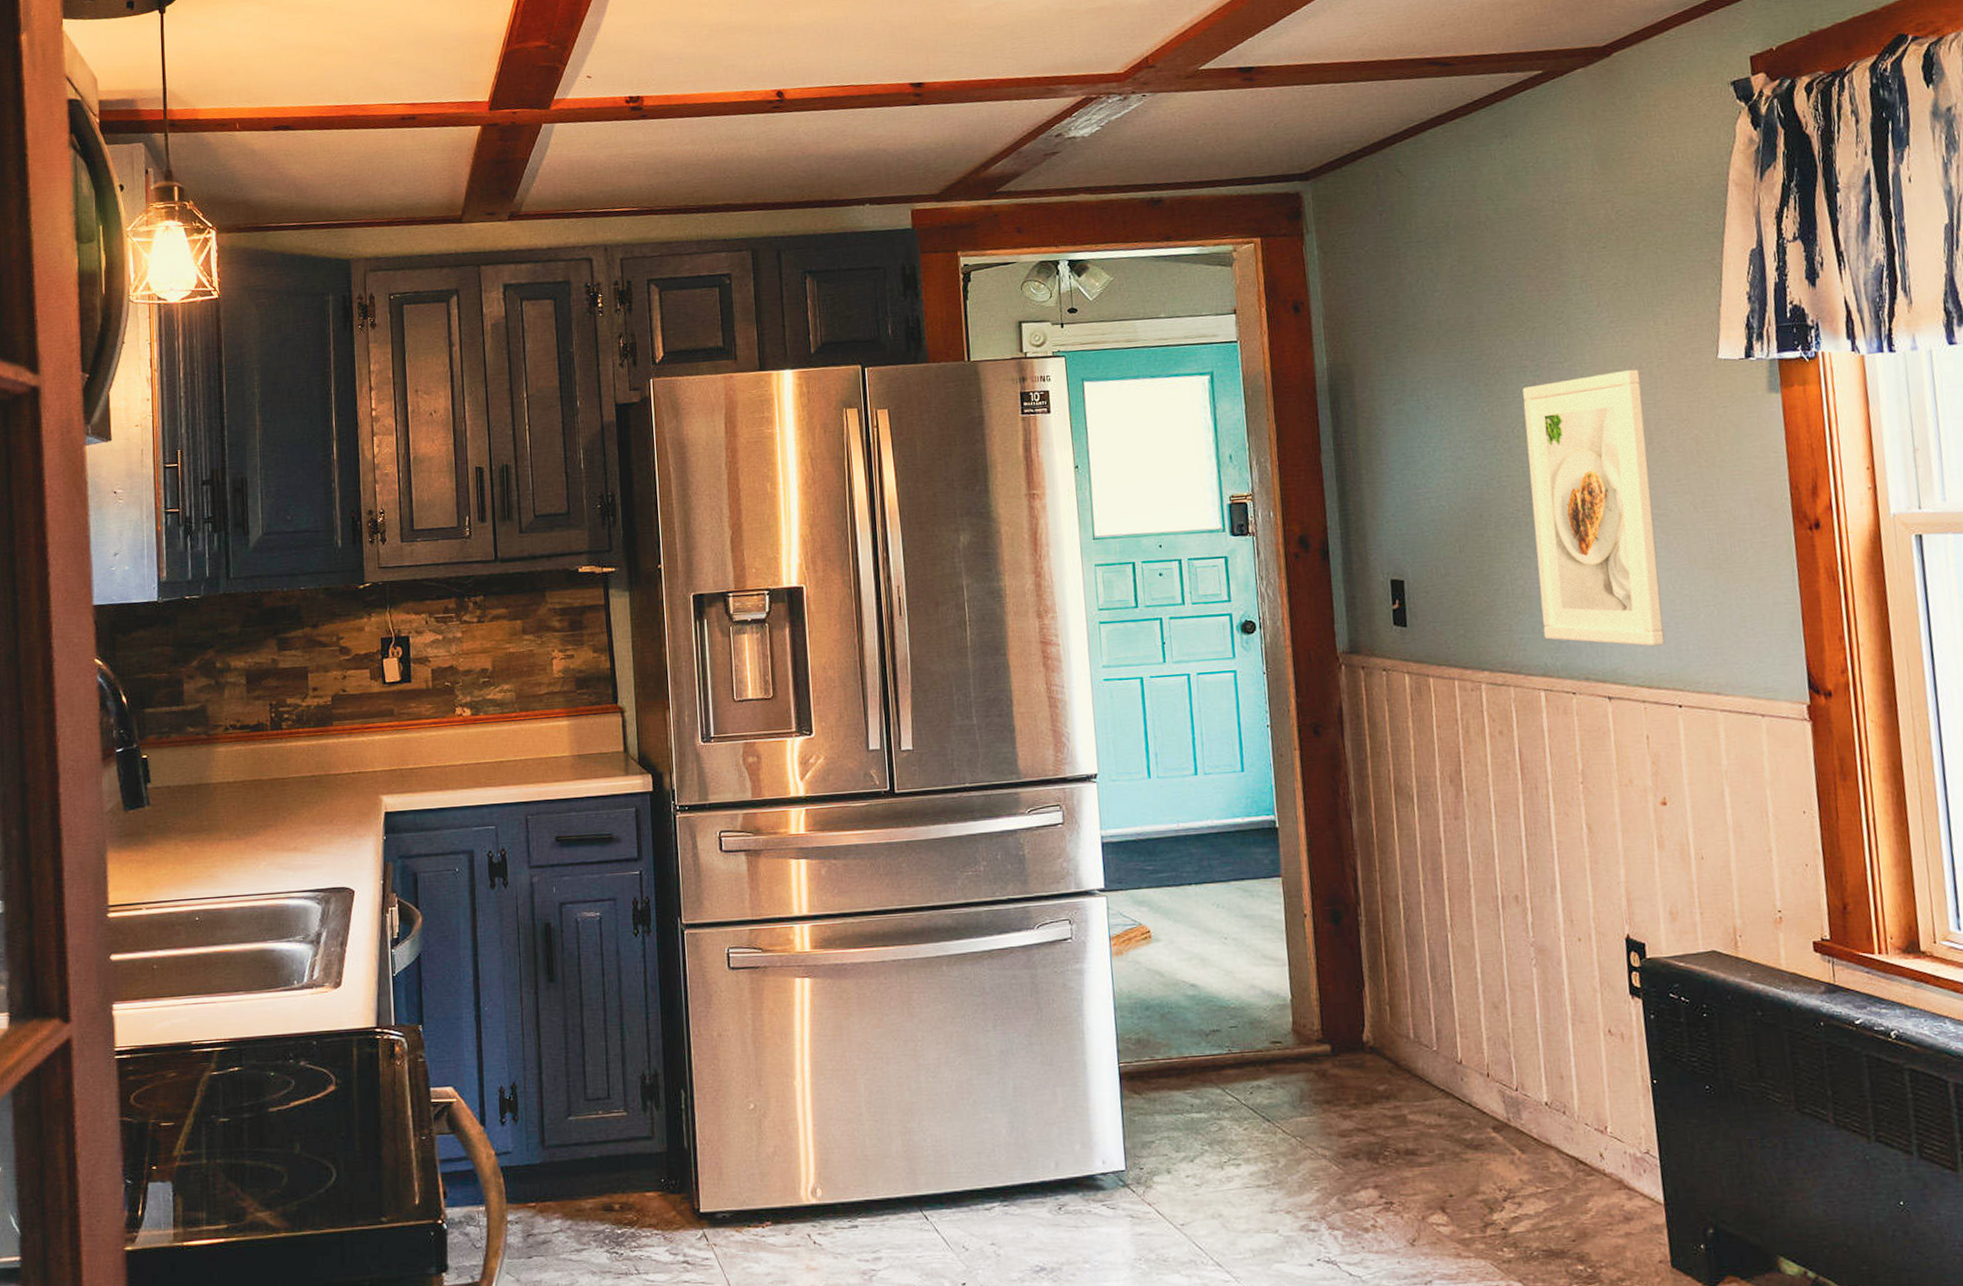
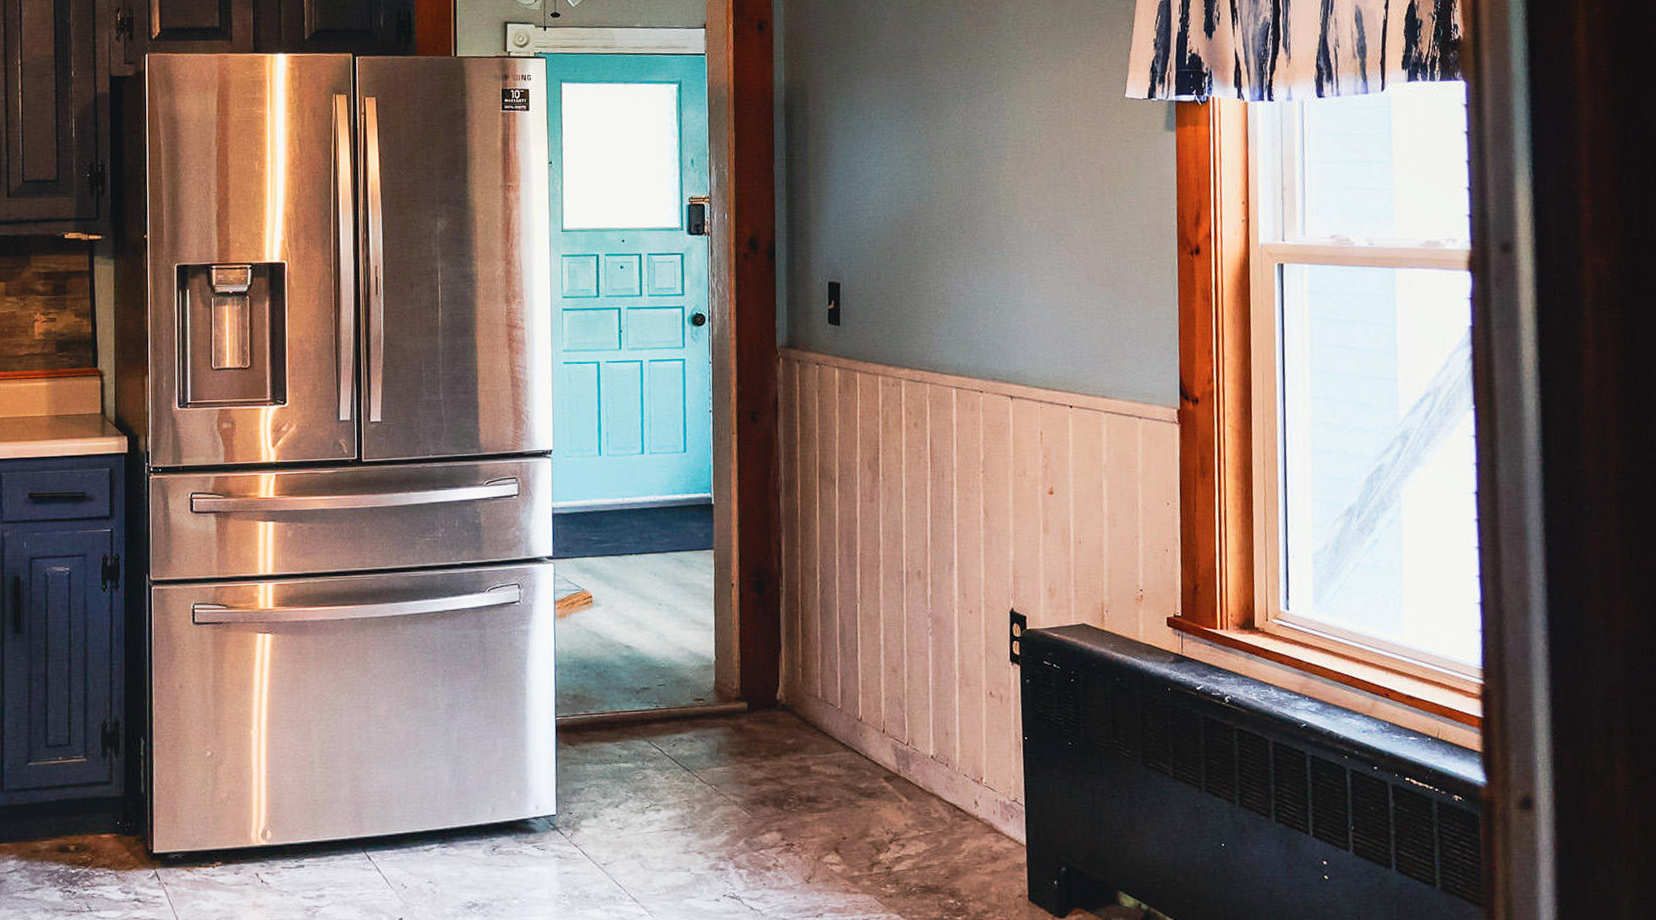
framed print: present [1522,370,1665,646] -> none [955,103,1062,352]

